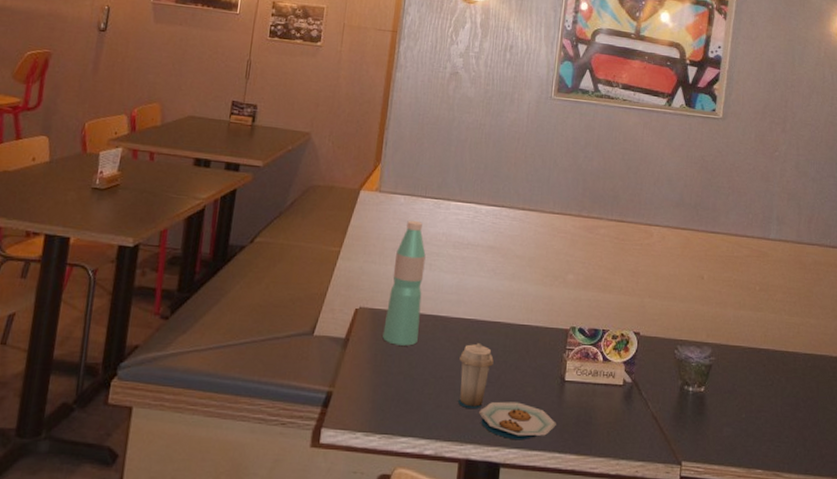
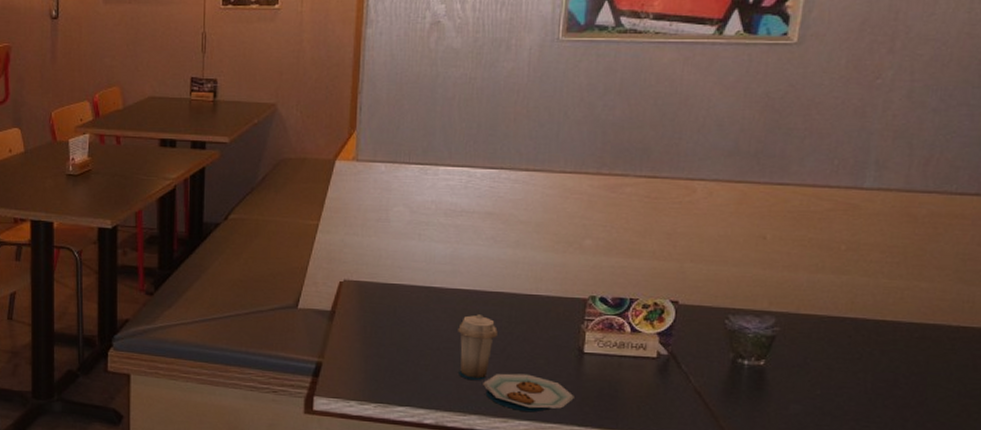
water bottle: present [382,221,426,346] -> none [371,190,413,318]

